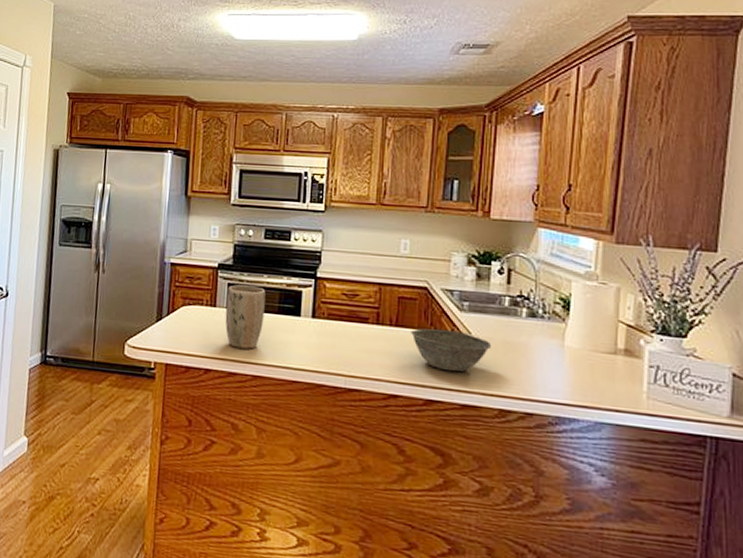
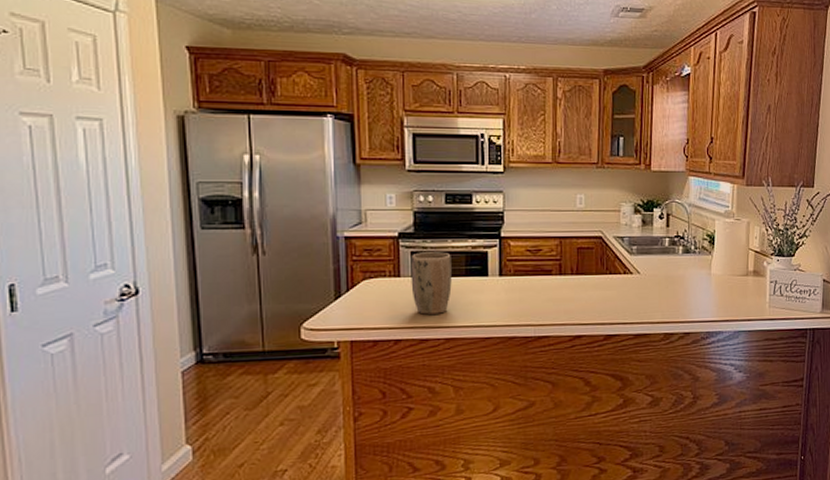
bowl: present [411,328,492,371] -> none [590,272,657,307]

